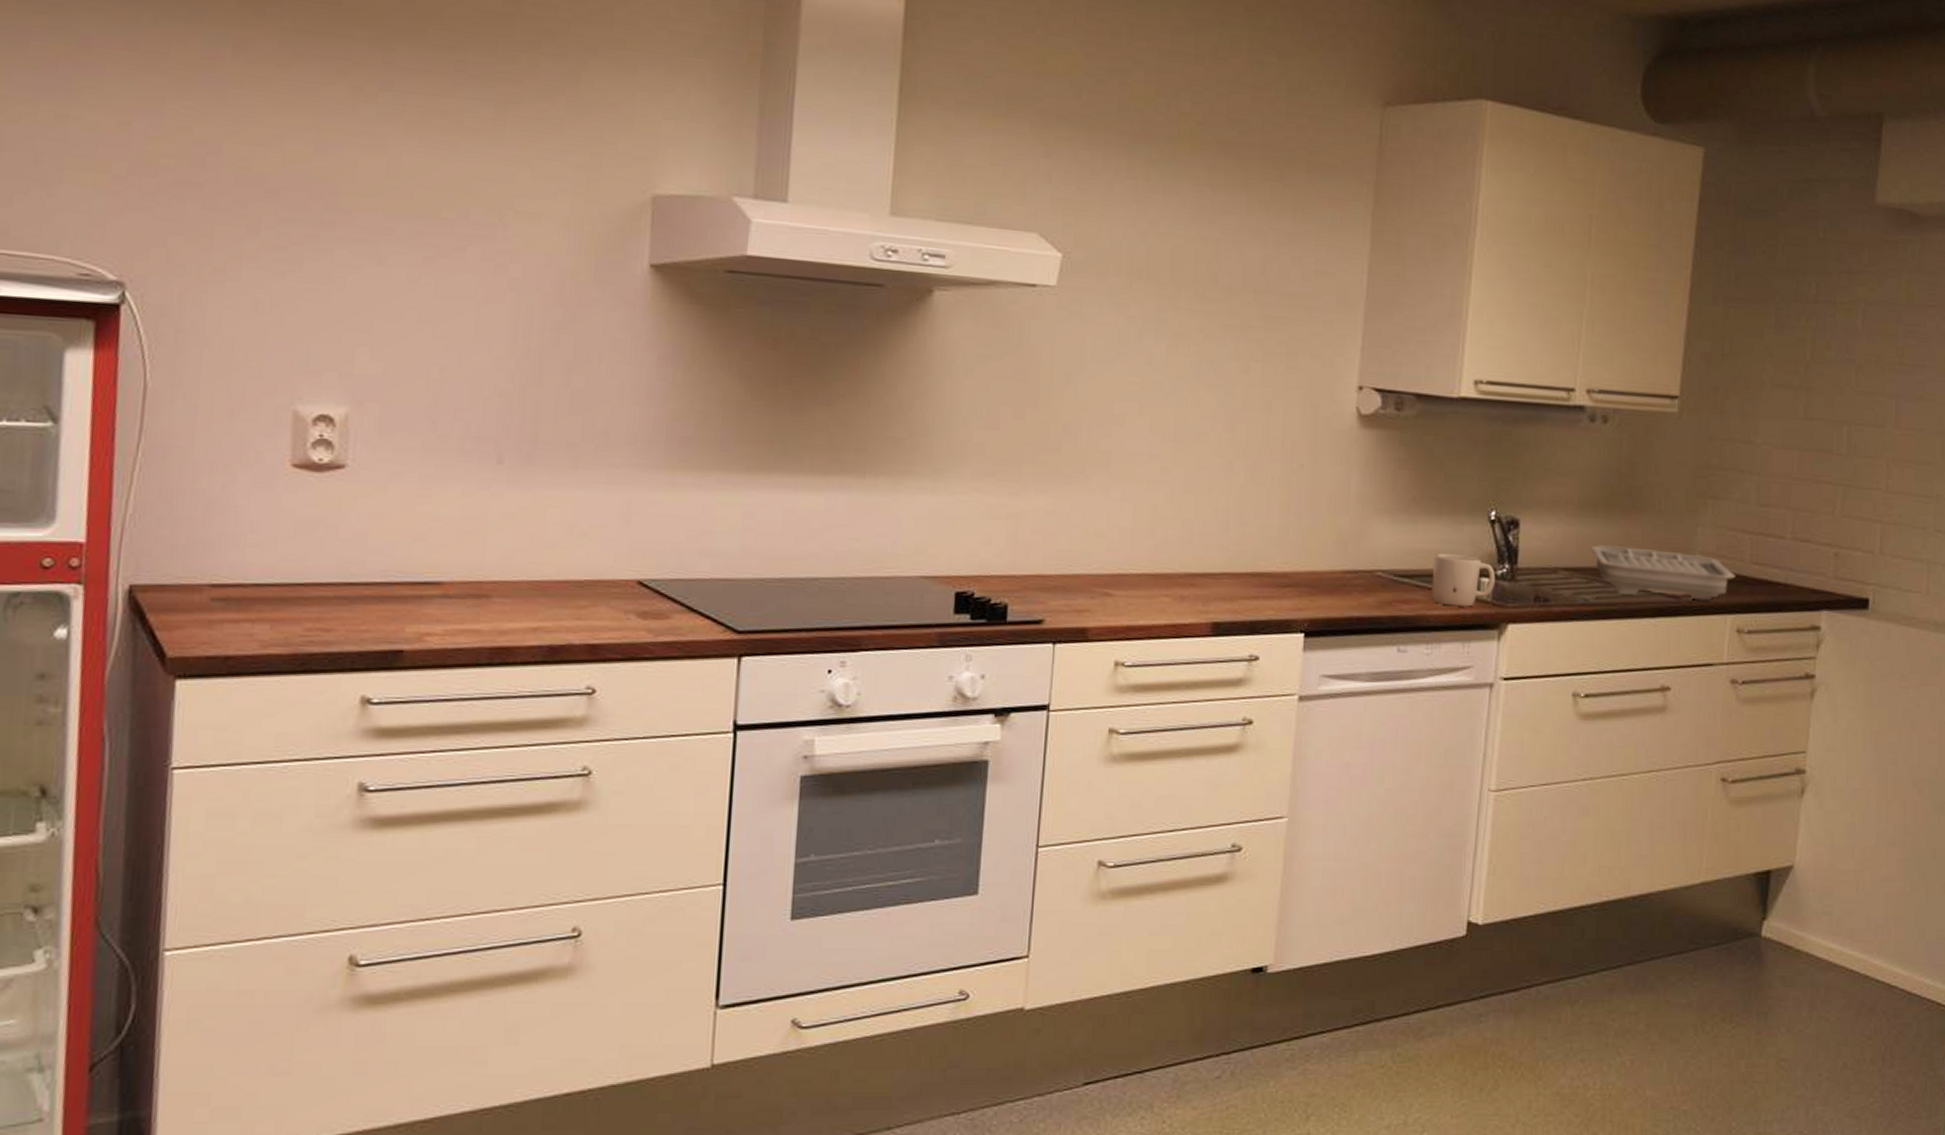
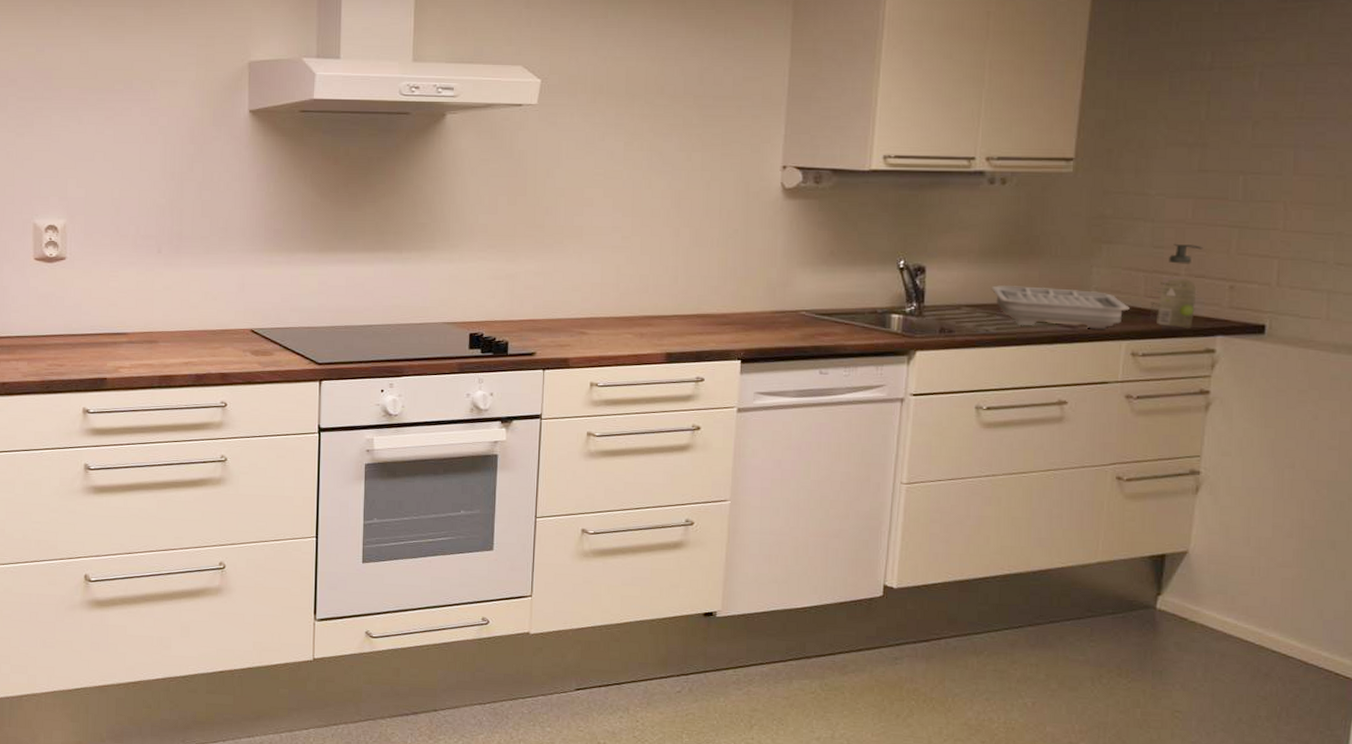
mug: present [1431,553,1495,607] -> none [848,295,904,338]
soap dispenser: none [1755,501,1809,601] -> present [1149,243,1203,328]

